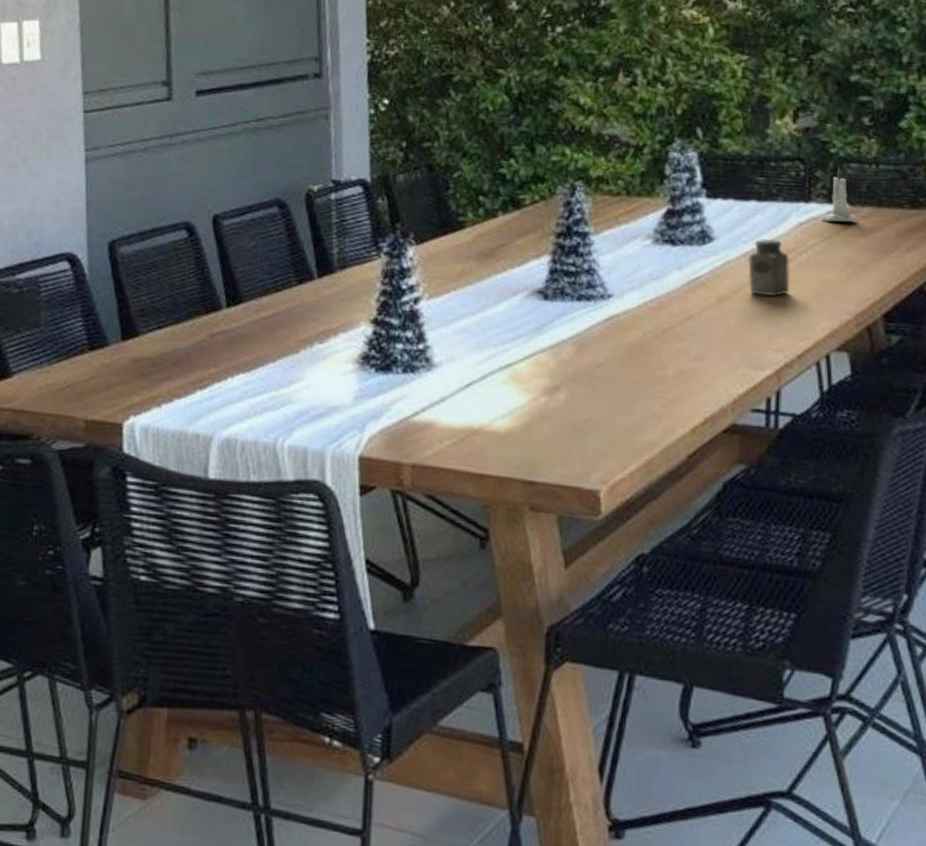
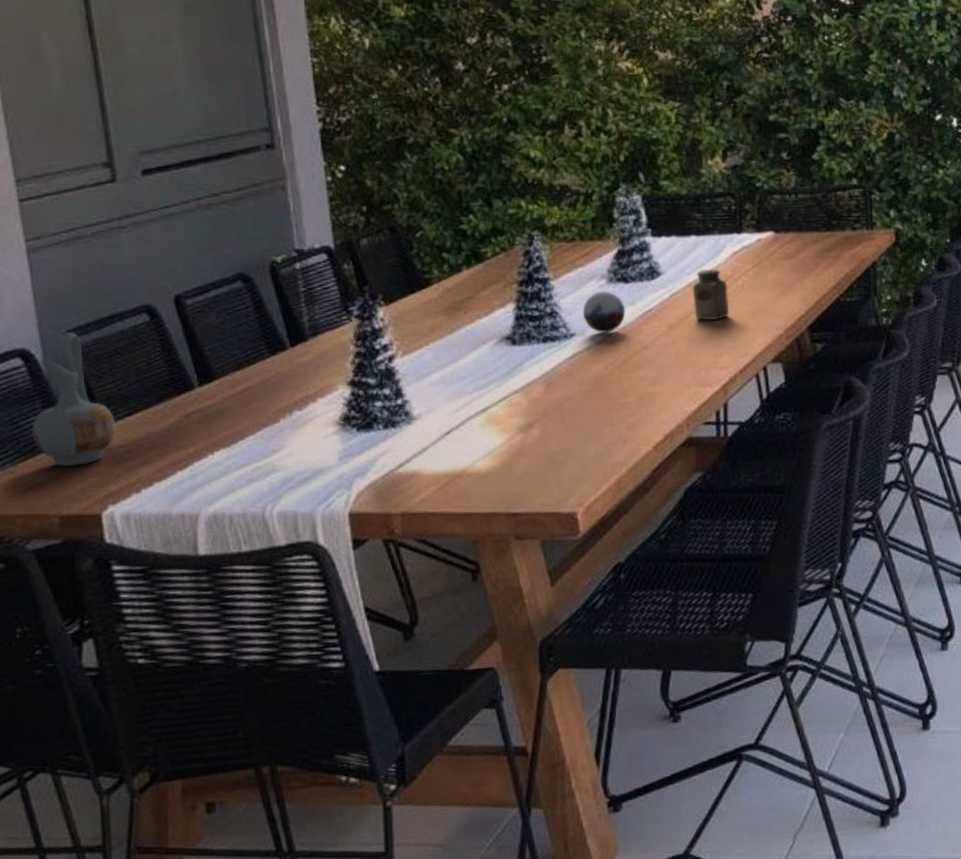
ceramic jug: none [69,241,146,373] -> present [32,332,116,467]
decorative orb: none [623,251,671,299] -> present [582,290,626,334]
candle: present [821,167,857,222] -> none [752,199,782,249]

